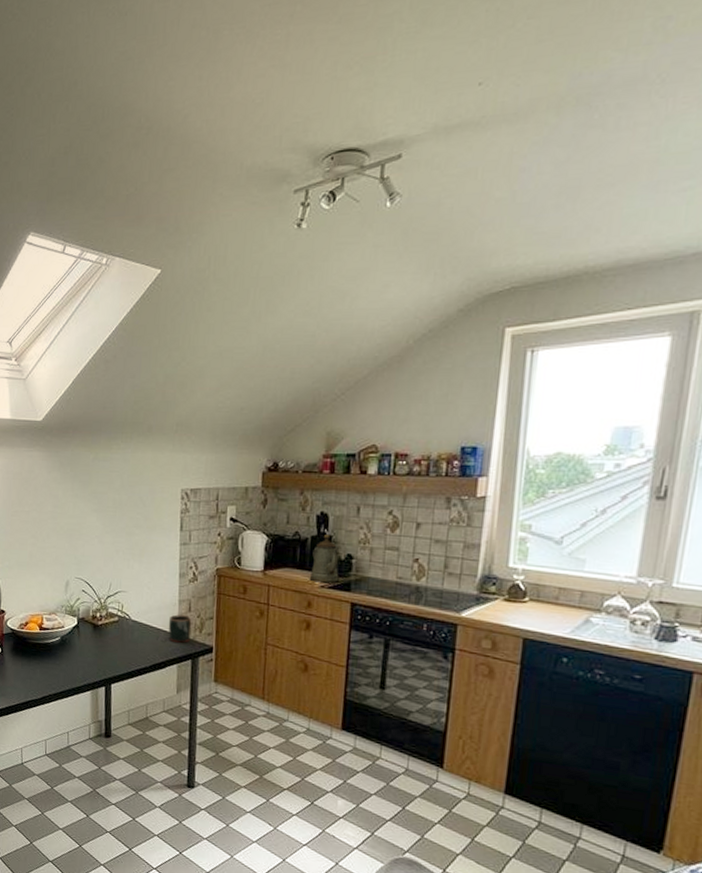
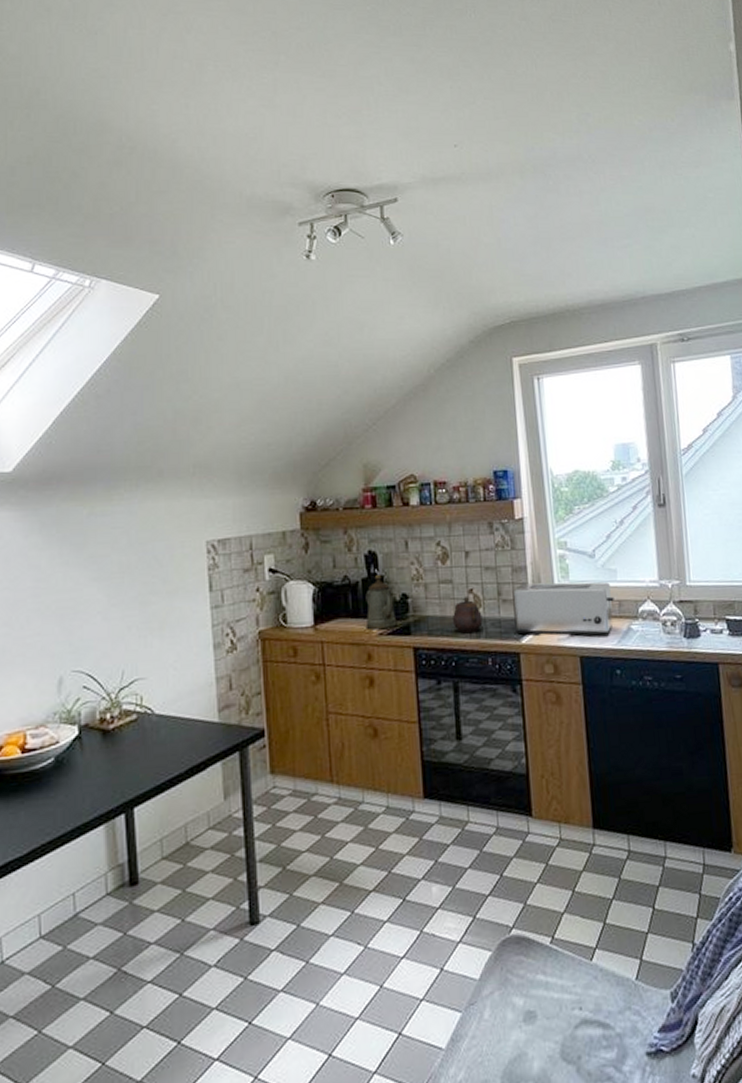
mug: present [168,614,192,643] -> none [205,695,236,733]
teapot: none [393,565,424,599] -> present [453,597,483,634]
toaster: none [457,559,576,624] -> present [512,582,614,637]

